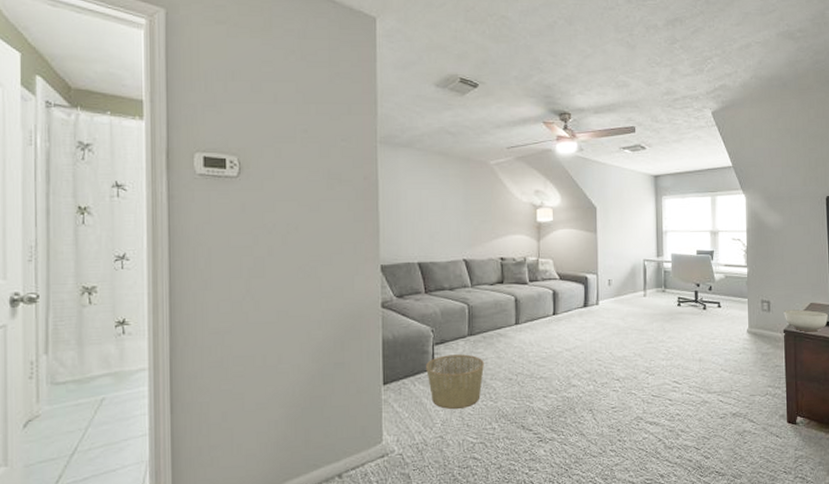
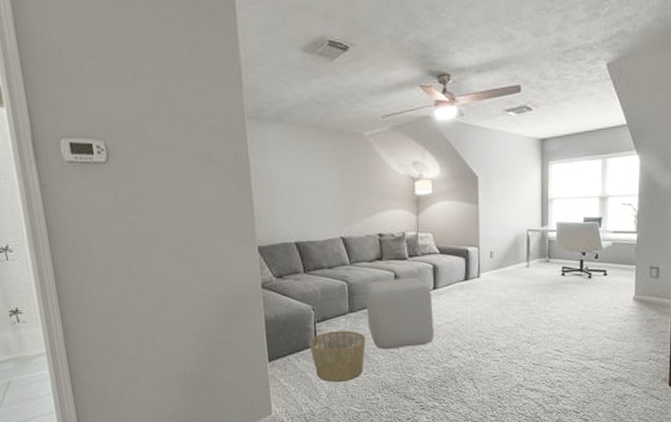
pouf: none [486,302,553,375] -> present [365,277,434,349]

